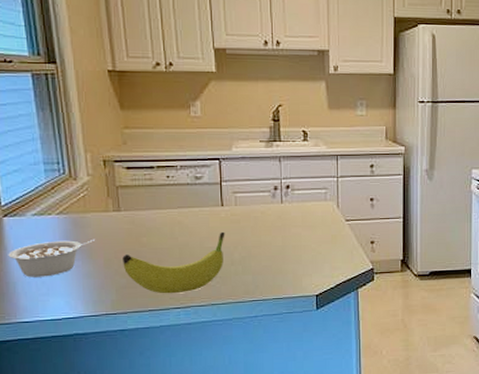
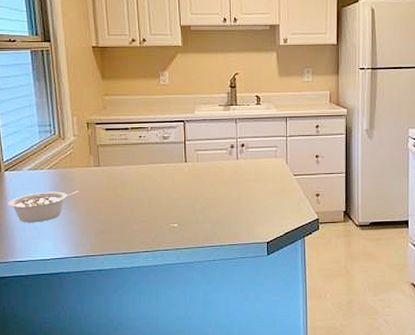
fruit: present [122,231,225,294] -> none [101,184,188,239]

